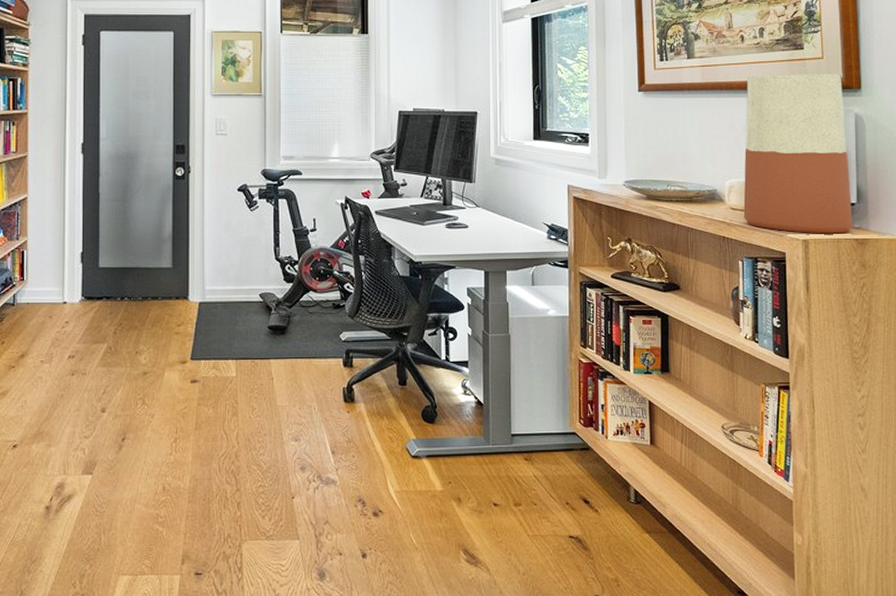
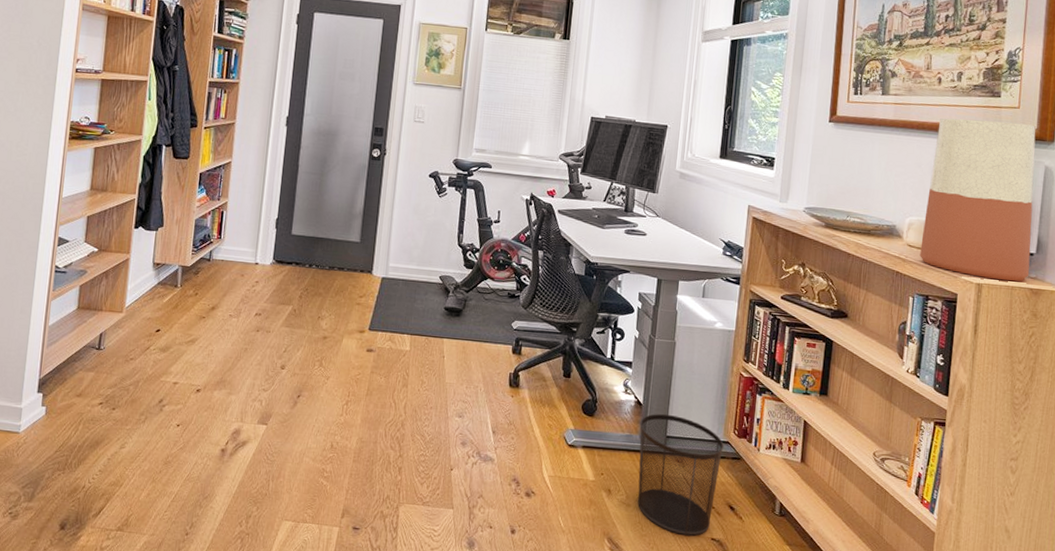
waste bin: none [483,411,570,536] -> present [637,413,724,536]

